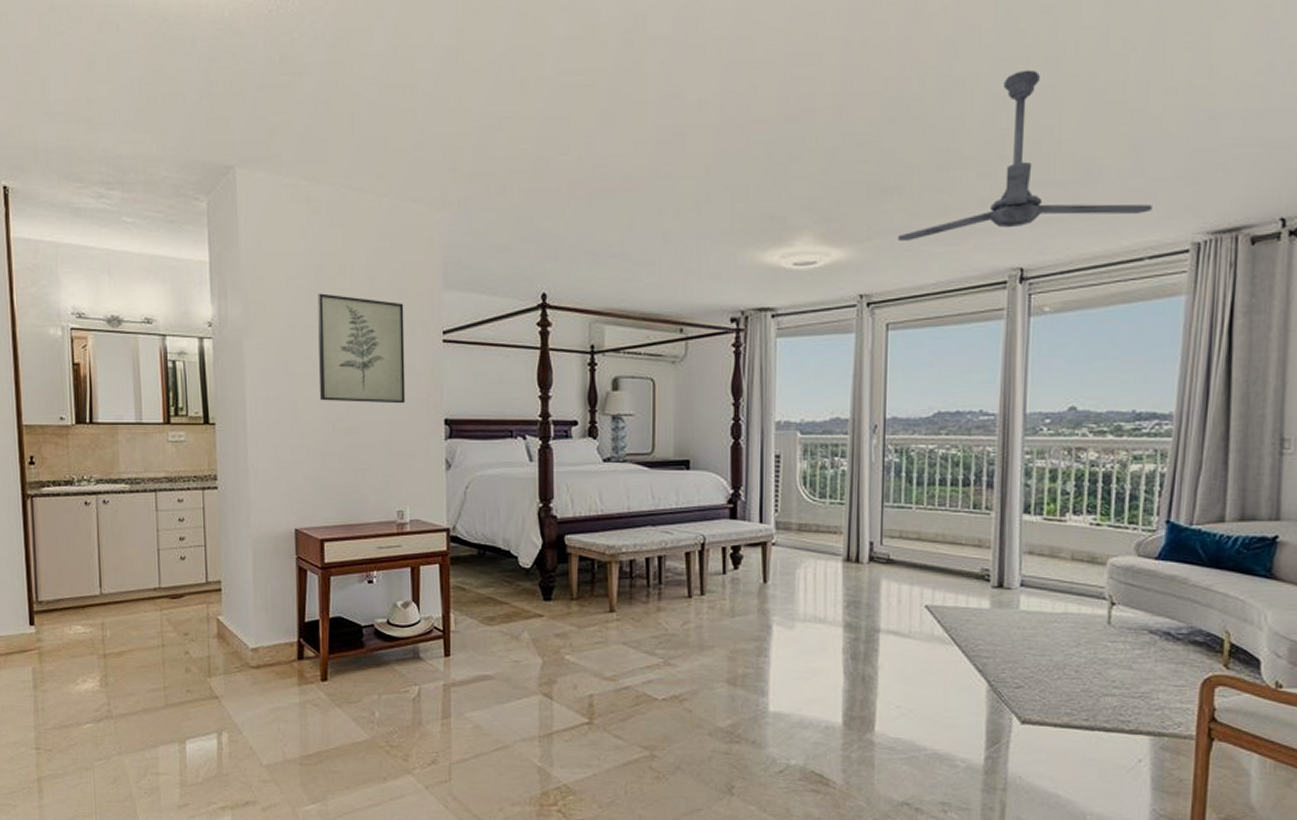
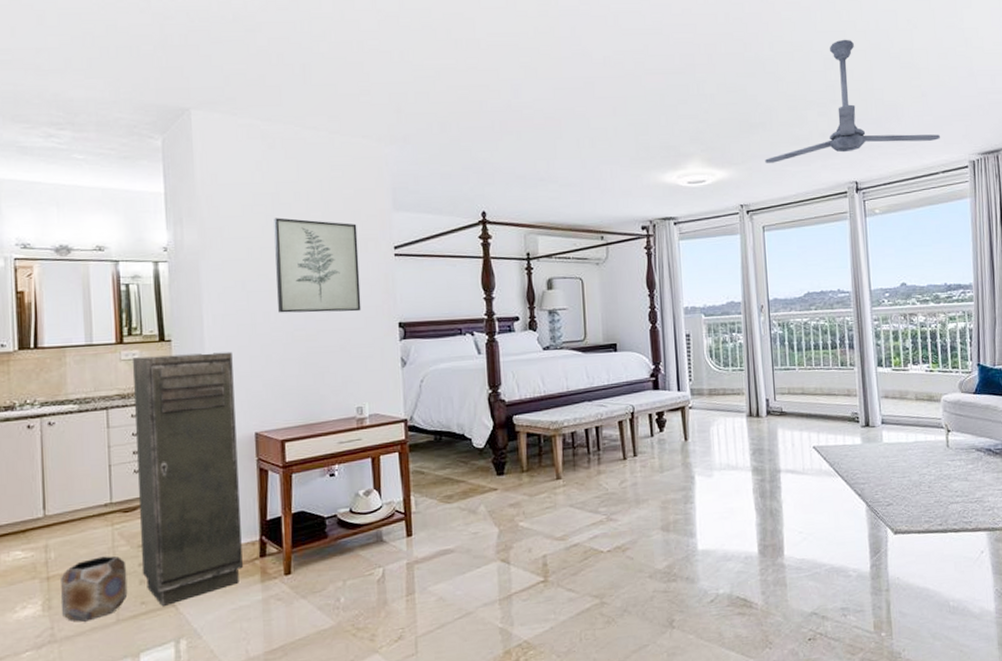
planter: none [116,640,175,702] -> present [61,555,128,622]
storage cabinet: none [178,439,281,697] -> present [132,351,243,606]

